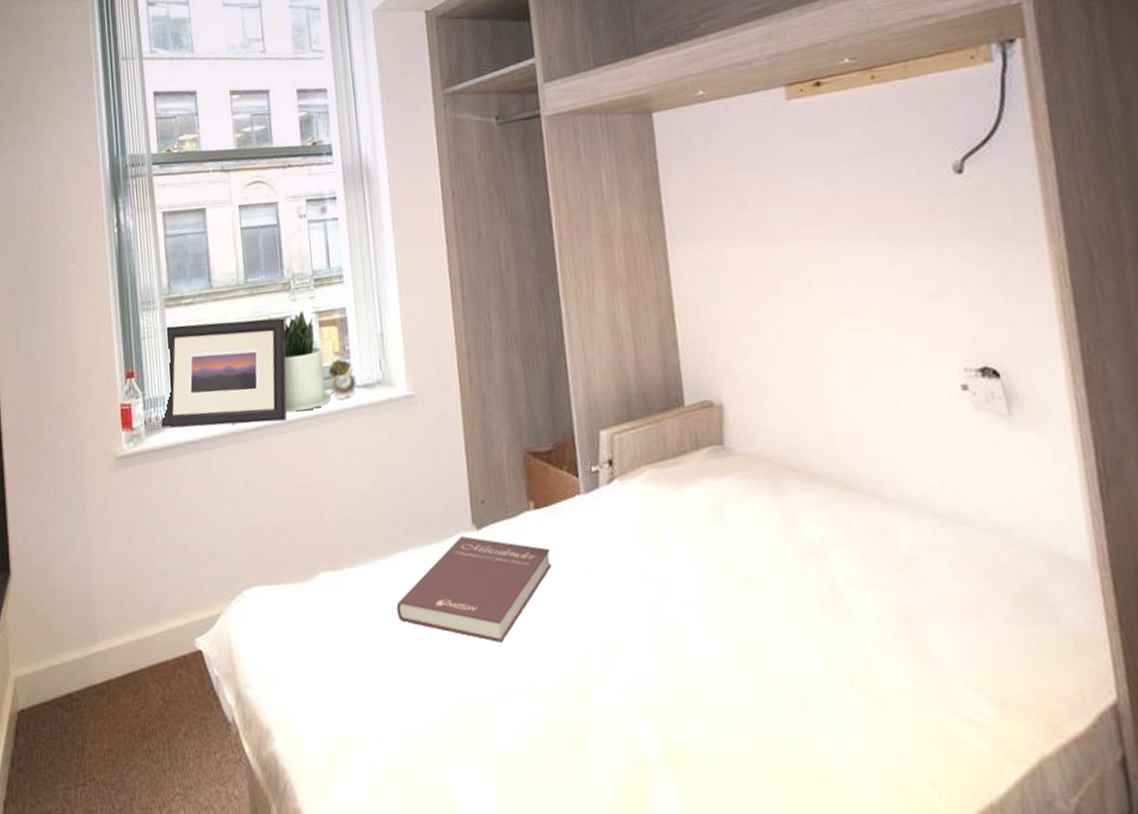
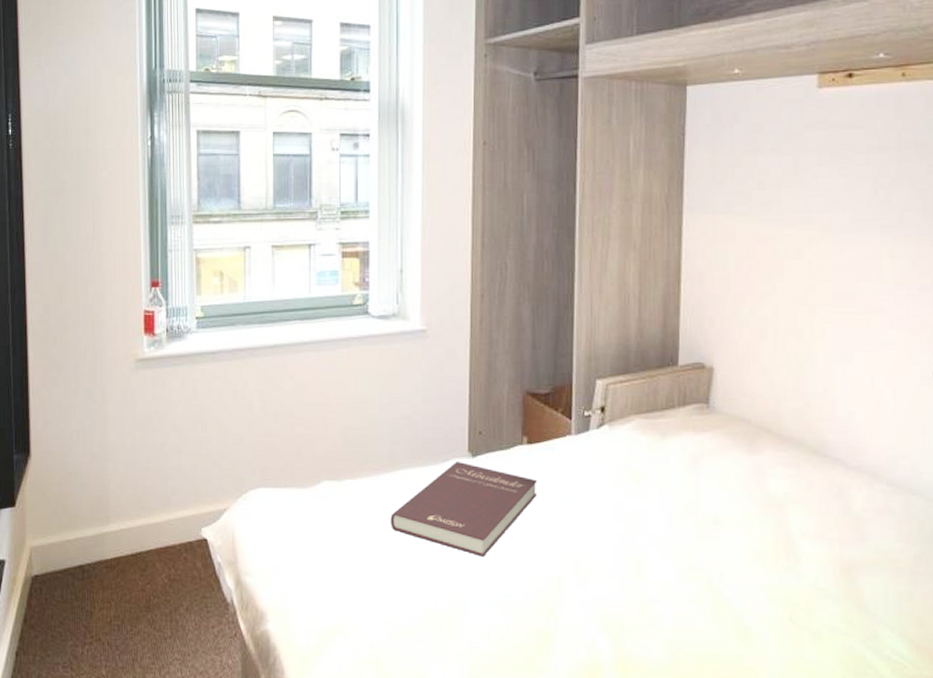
picture frame: present [161,318,287,428] -> none [183,242,310,341]
planter: present [267,310,332,413] -> none [293,240,348,334]
succulent plant: present [328,358,357,400] -> none [346,288,373,328]

